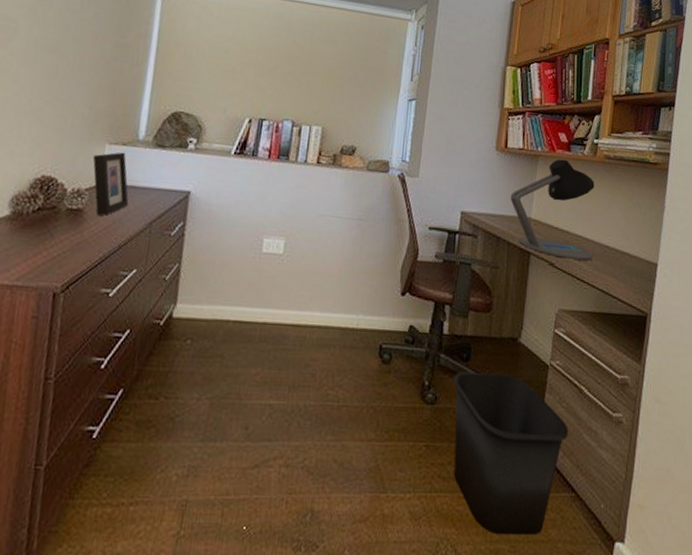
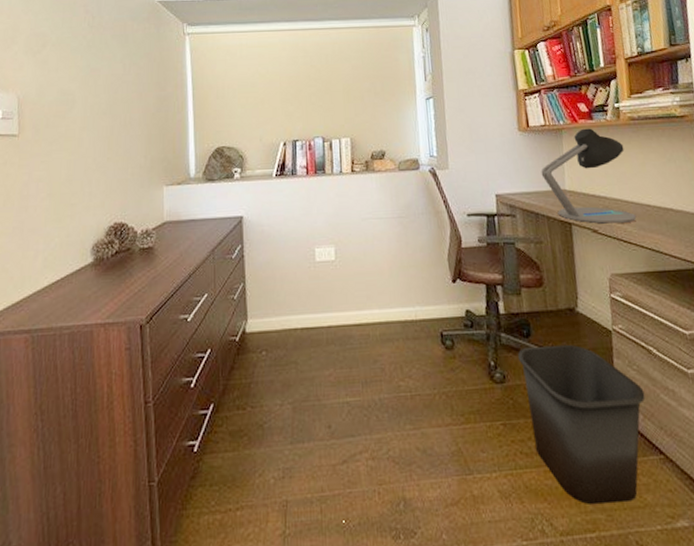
picture frame: present [92,152,129,216] -> none [154,191,191,250]

